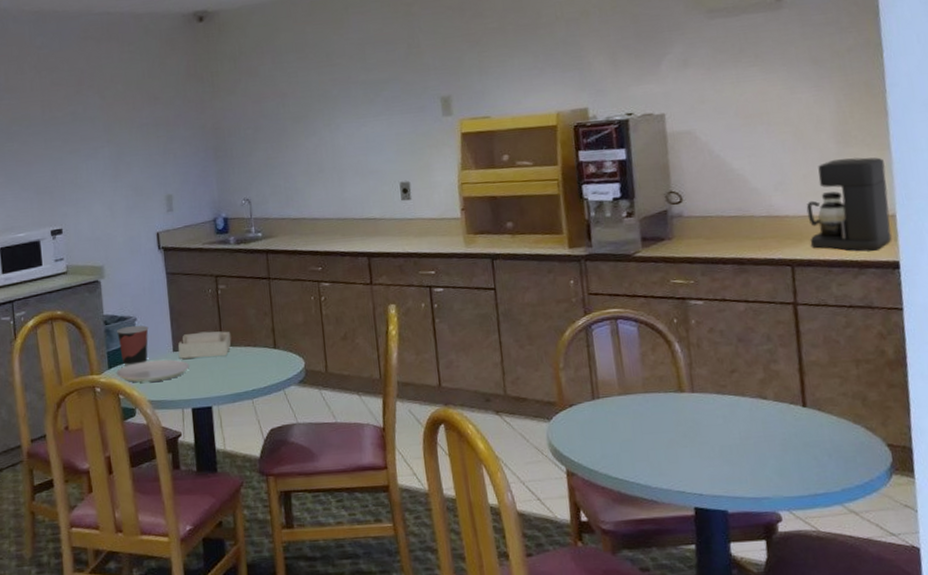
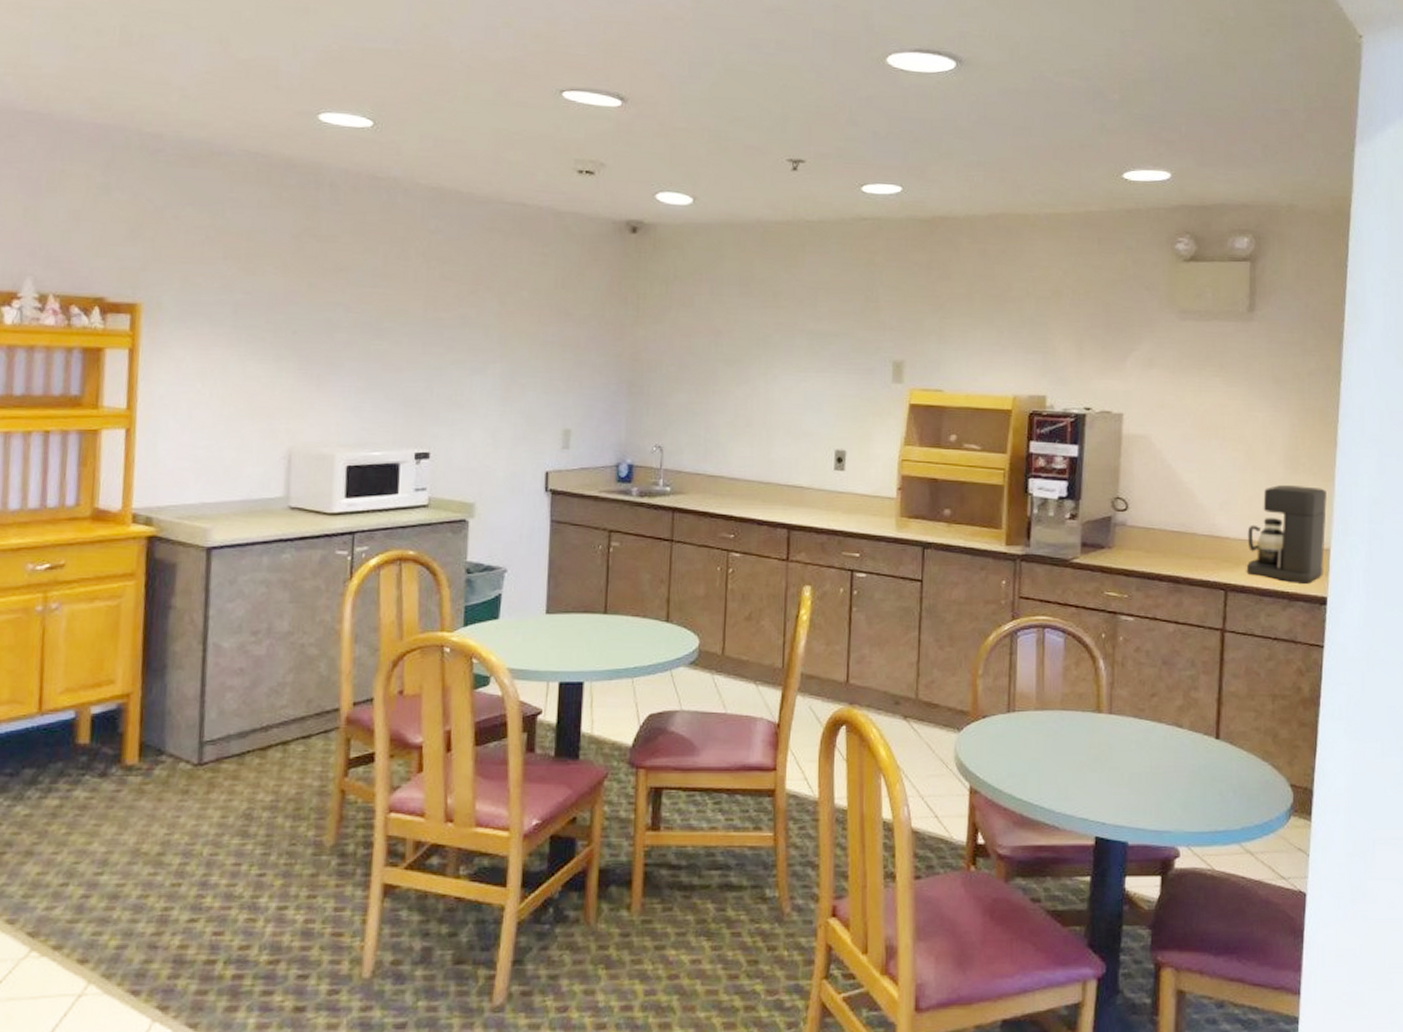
plate: present [116,359,189,383] -> none [472,621,563,647]
cup: present [117,325,149,367] -> none [480,579,520,627]
napkin holder: present [178,331,232,359] -> none [551,594,618,625]

